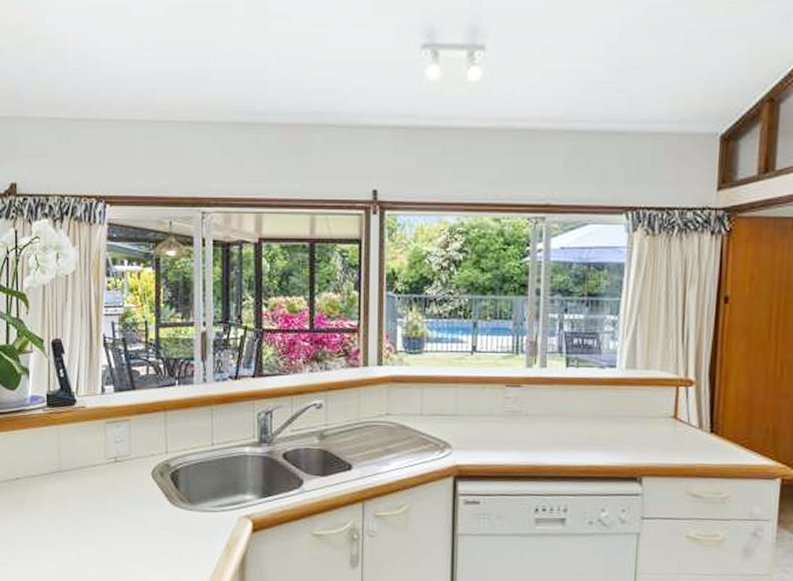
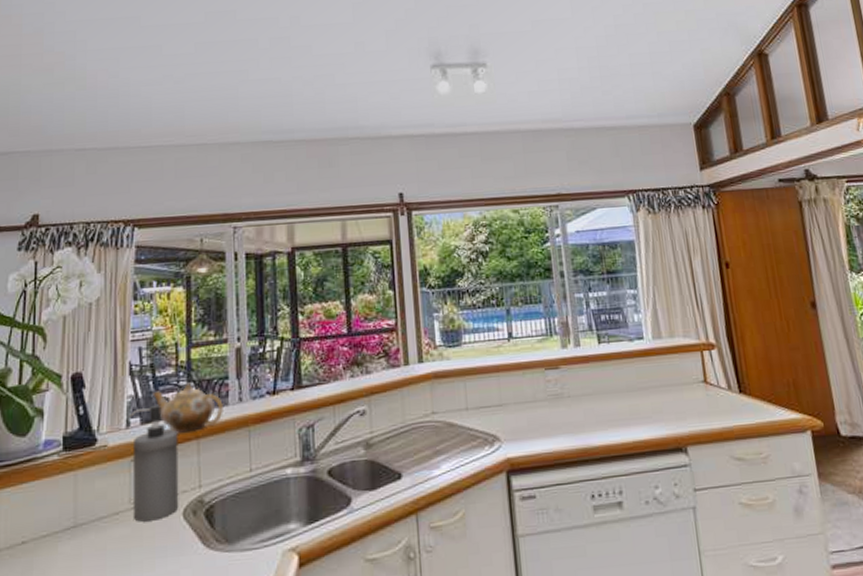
soap dispenser: none [103,376,148,476] -> present [128,404,179,522]
teapot: none [125,359,189,404] -> present [153,382,223,433]

